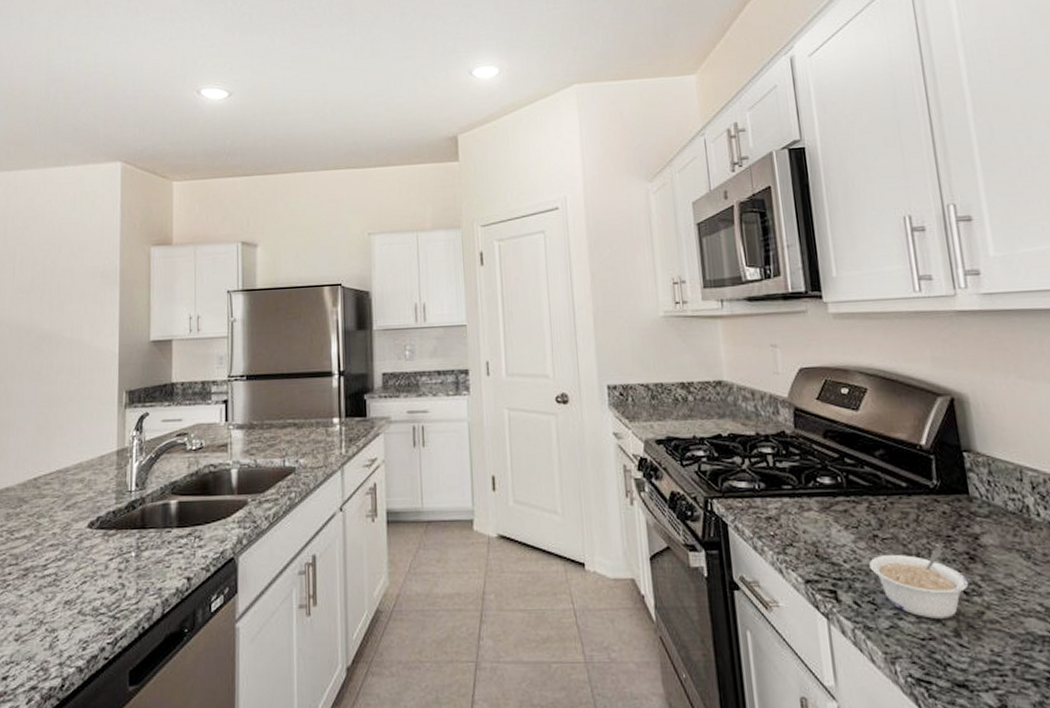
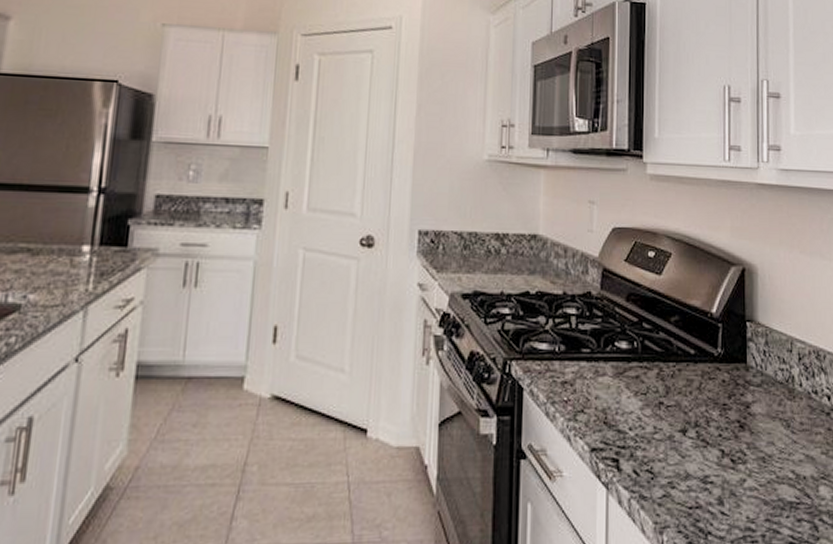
legume: present [869,549,969,619] -> none [652,417,736,487]

